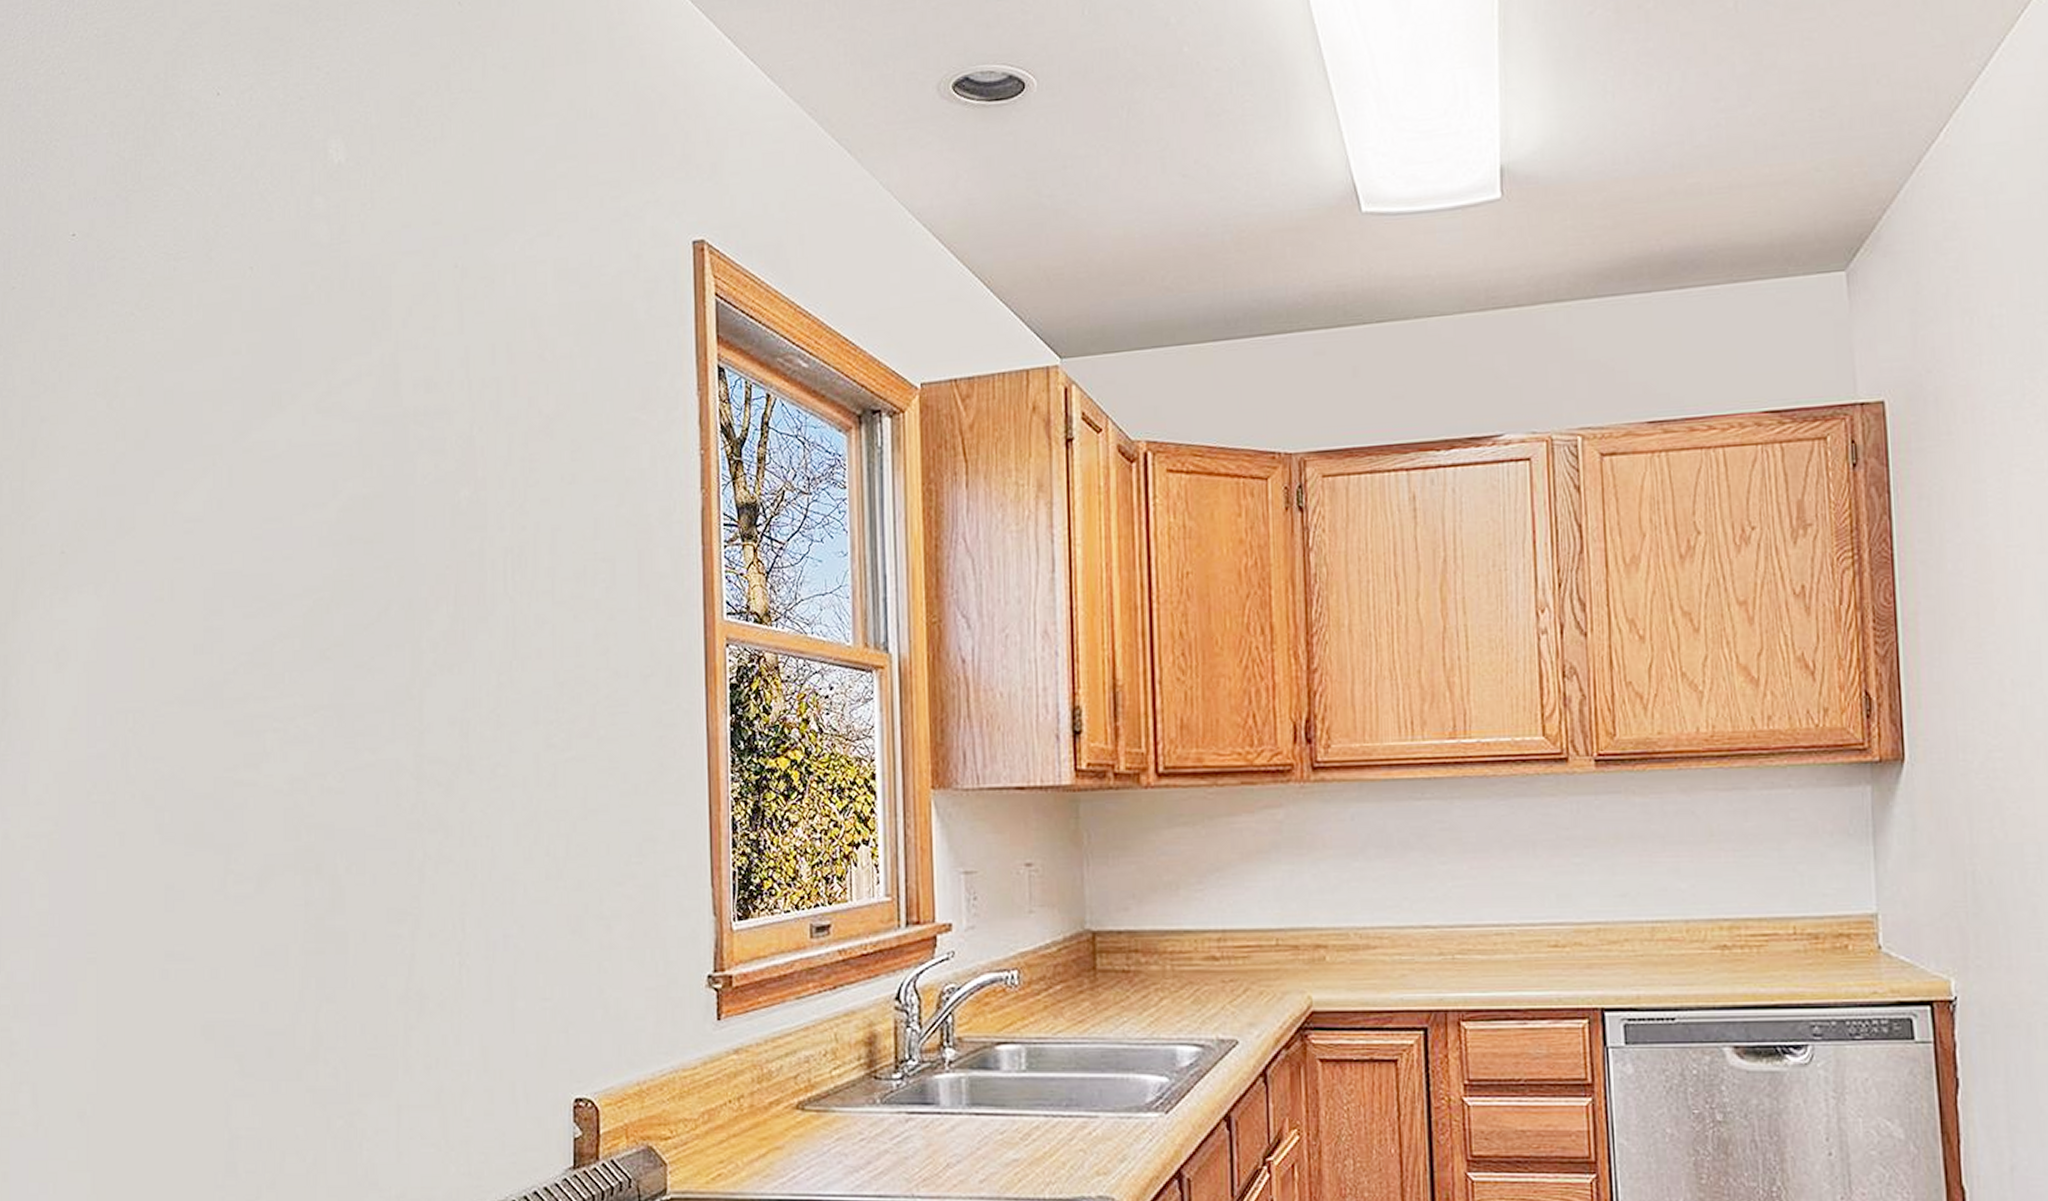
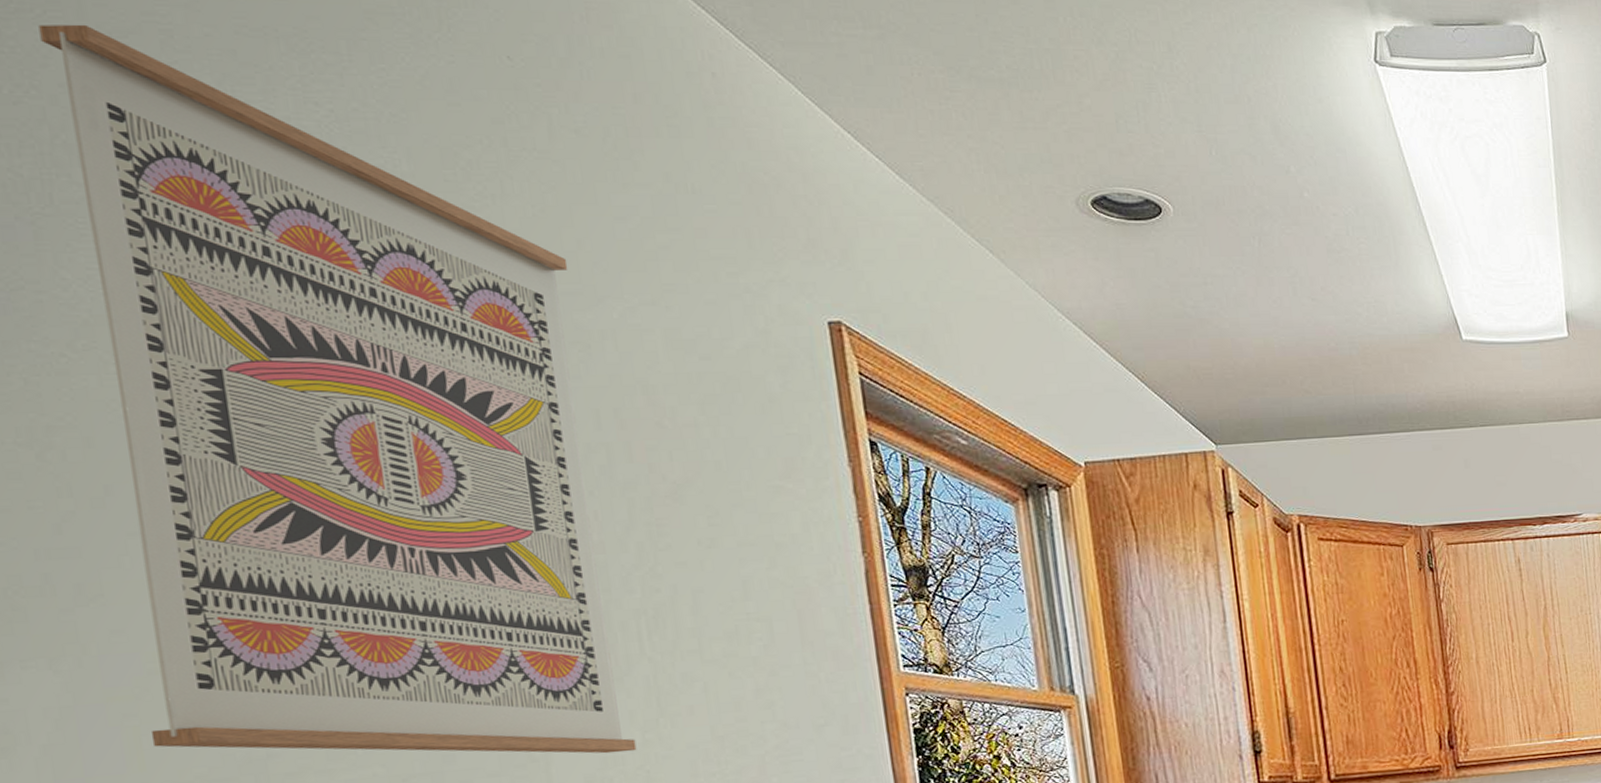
wall art: none [148,20,492,695] -> present [38,24,637,754]

